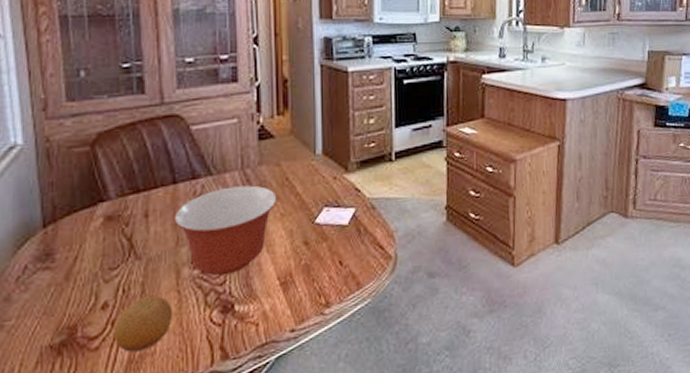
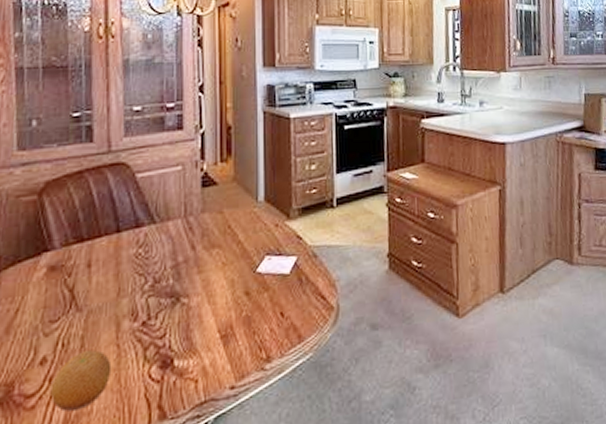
mixing bowl: present [174,185,277,276] -> none [116,233,219,329]

